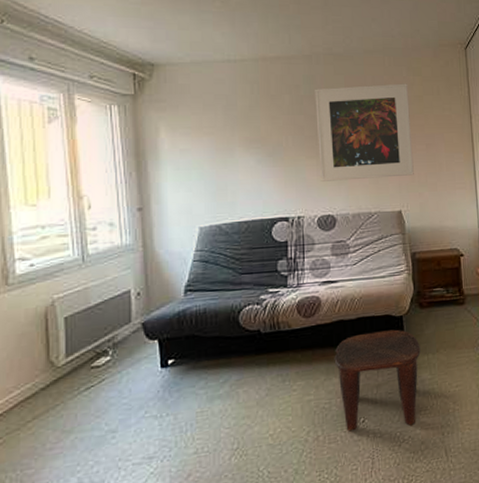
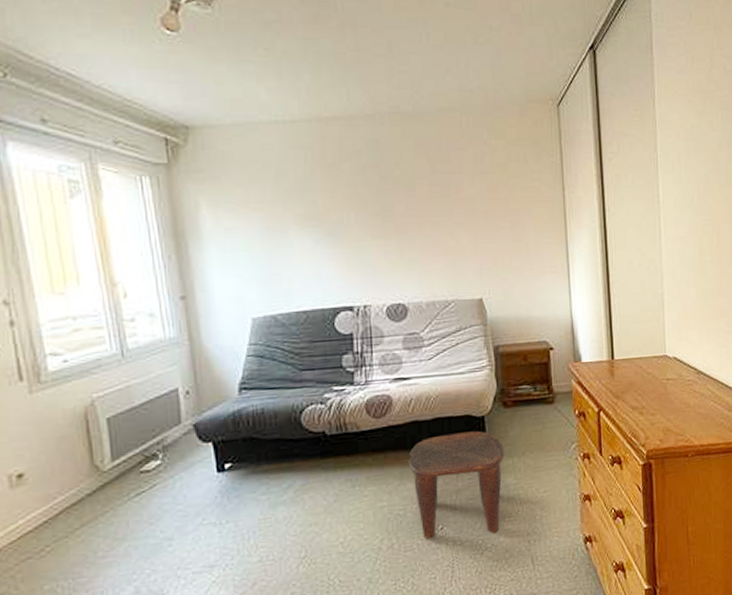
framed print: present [315,83,414,182] -> none [379,148,497,265]

